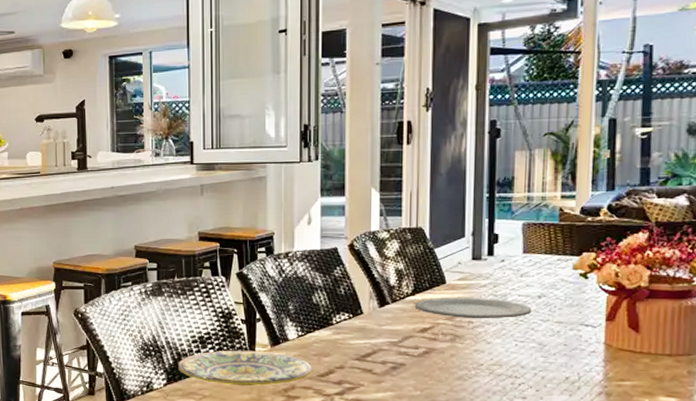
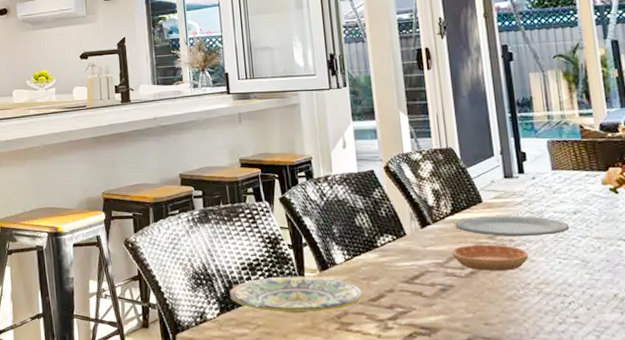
saucer: none [407,325,486,352] -> present [451,244,529,271]

